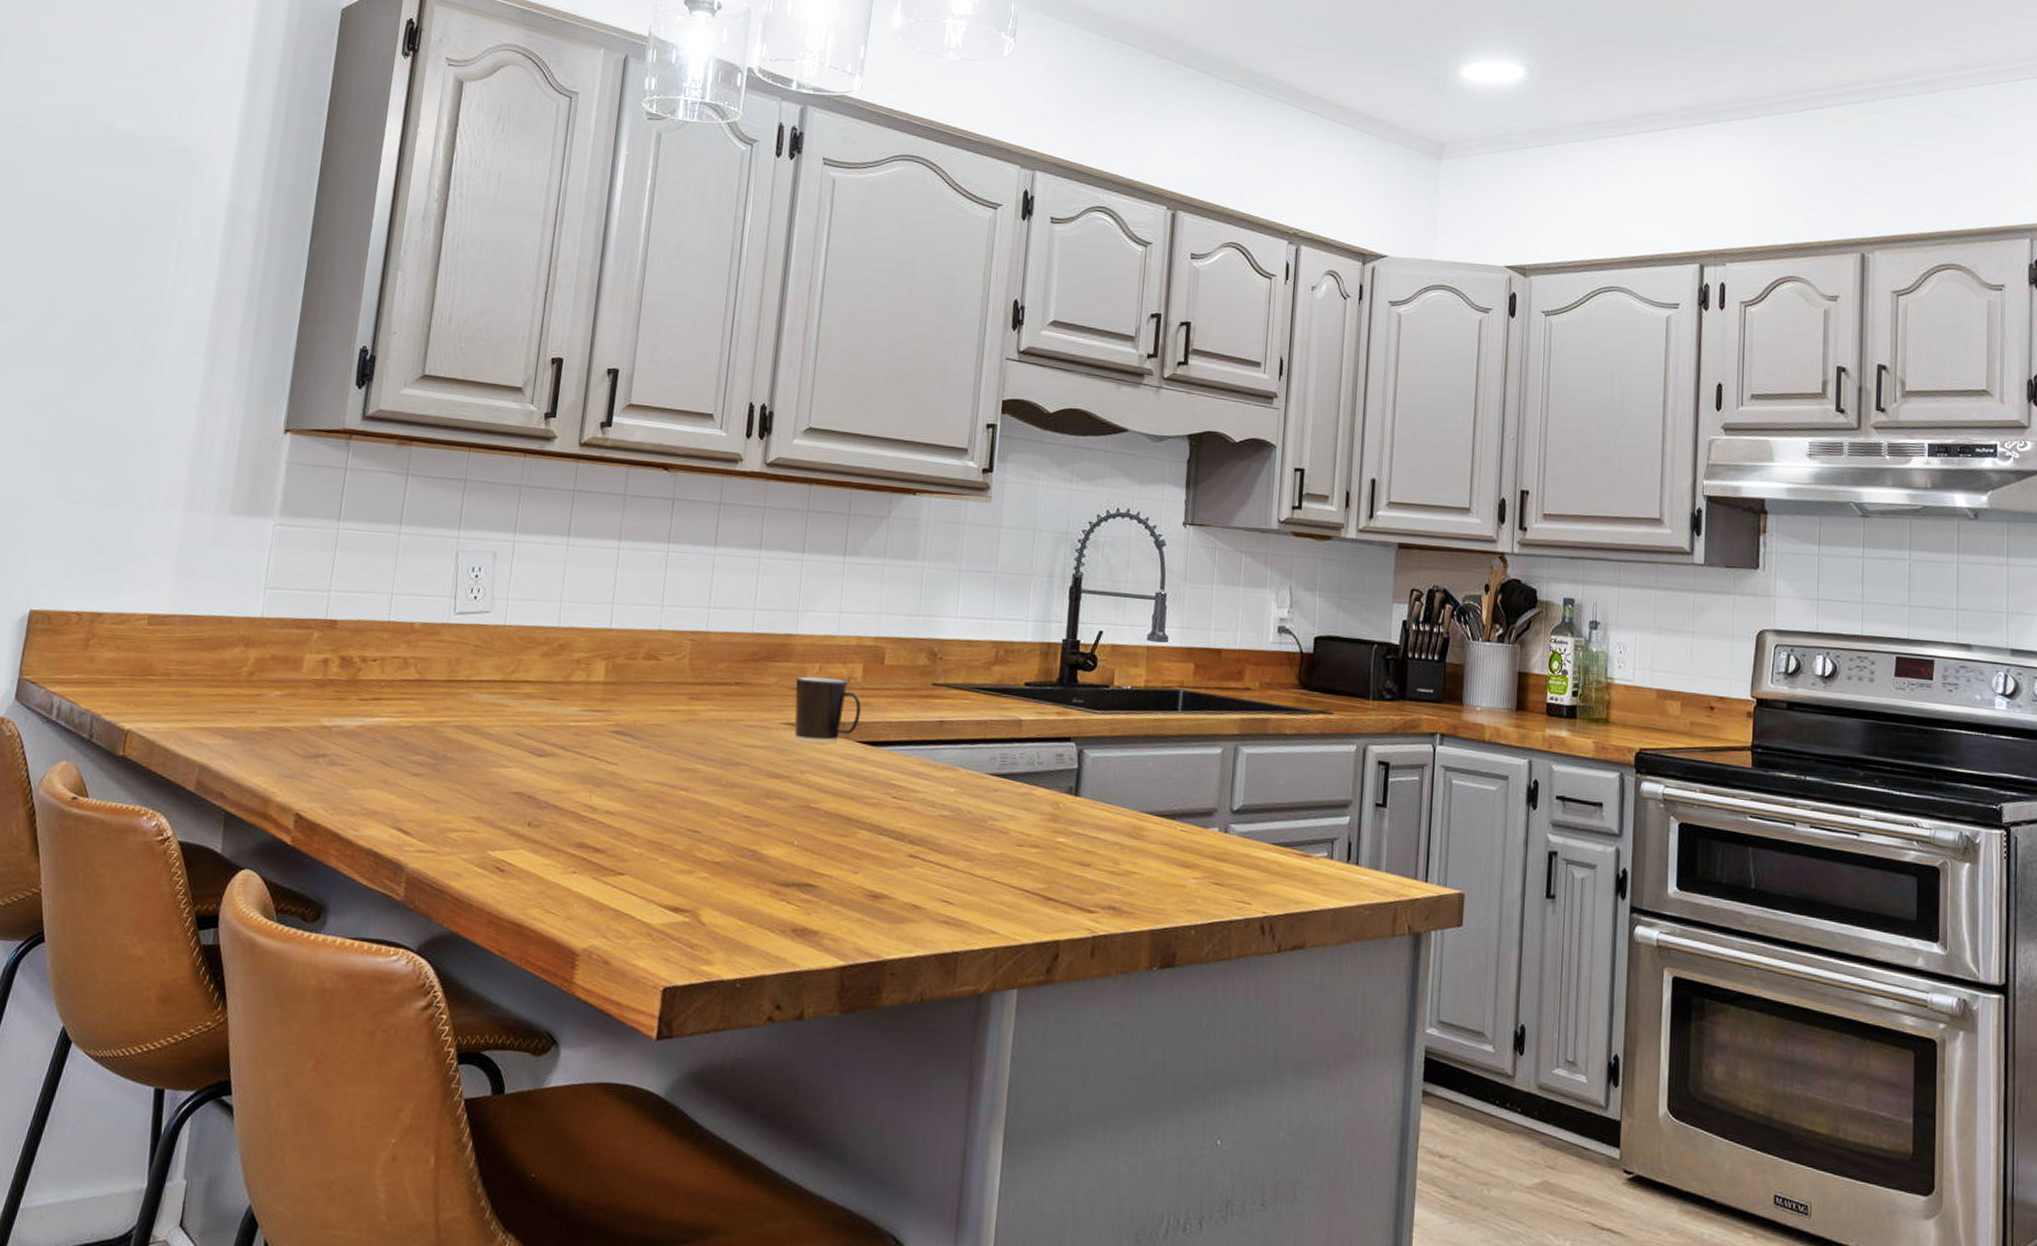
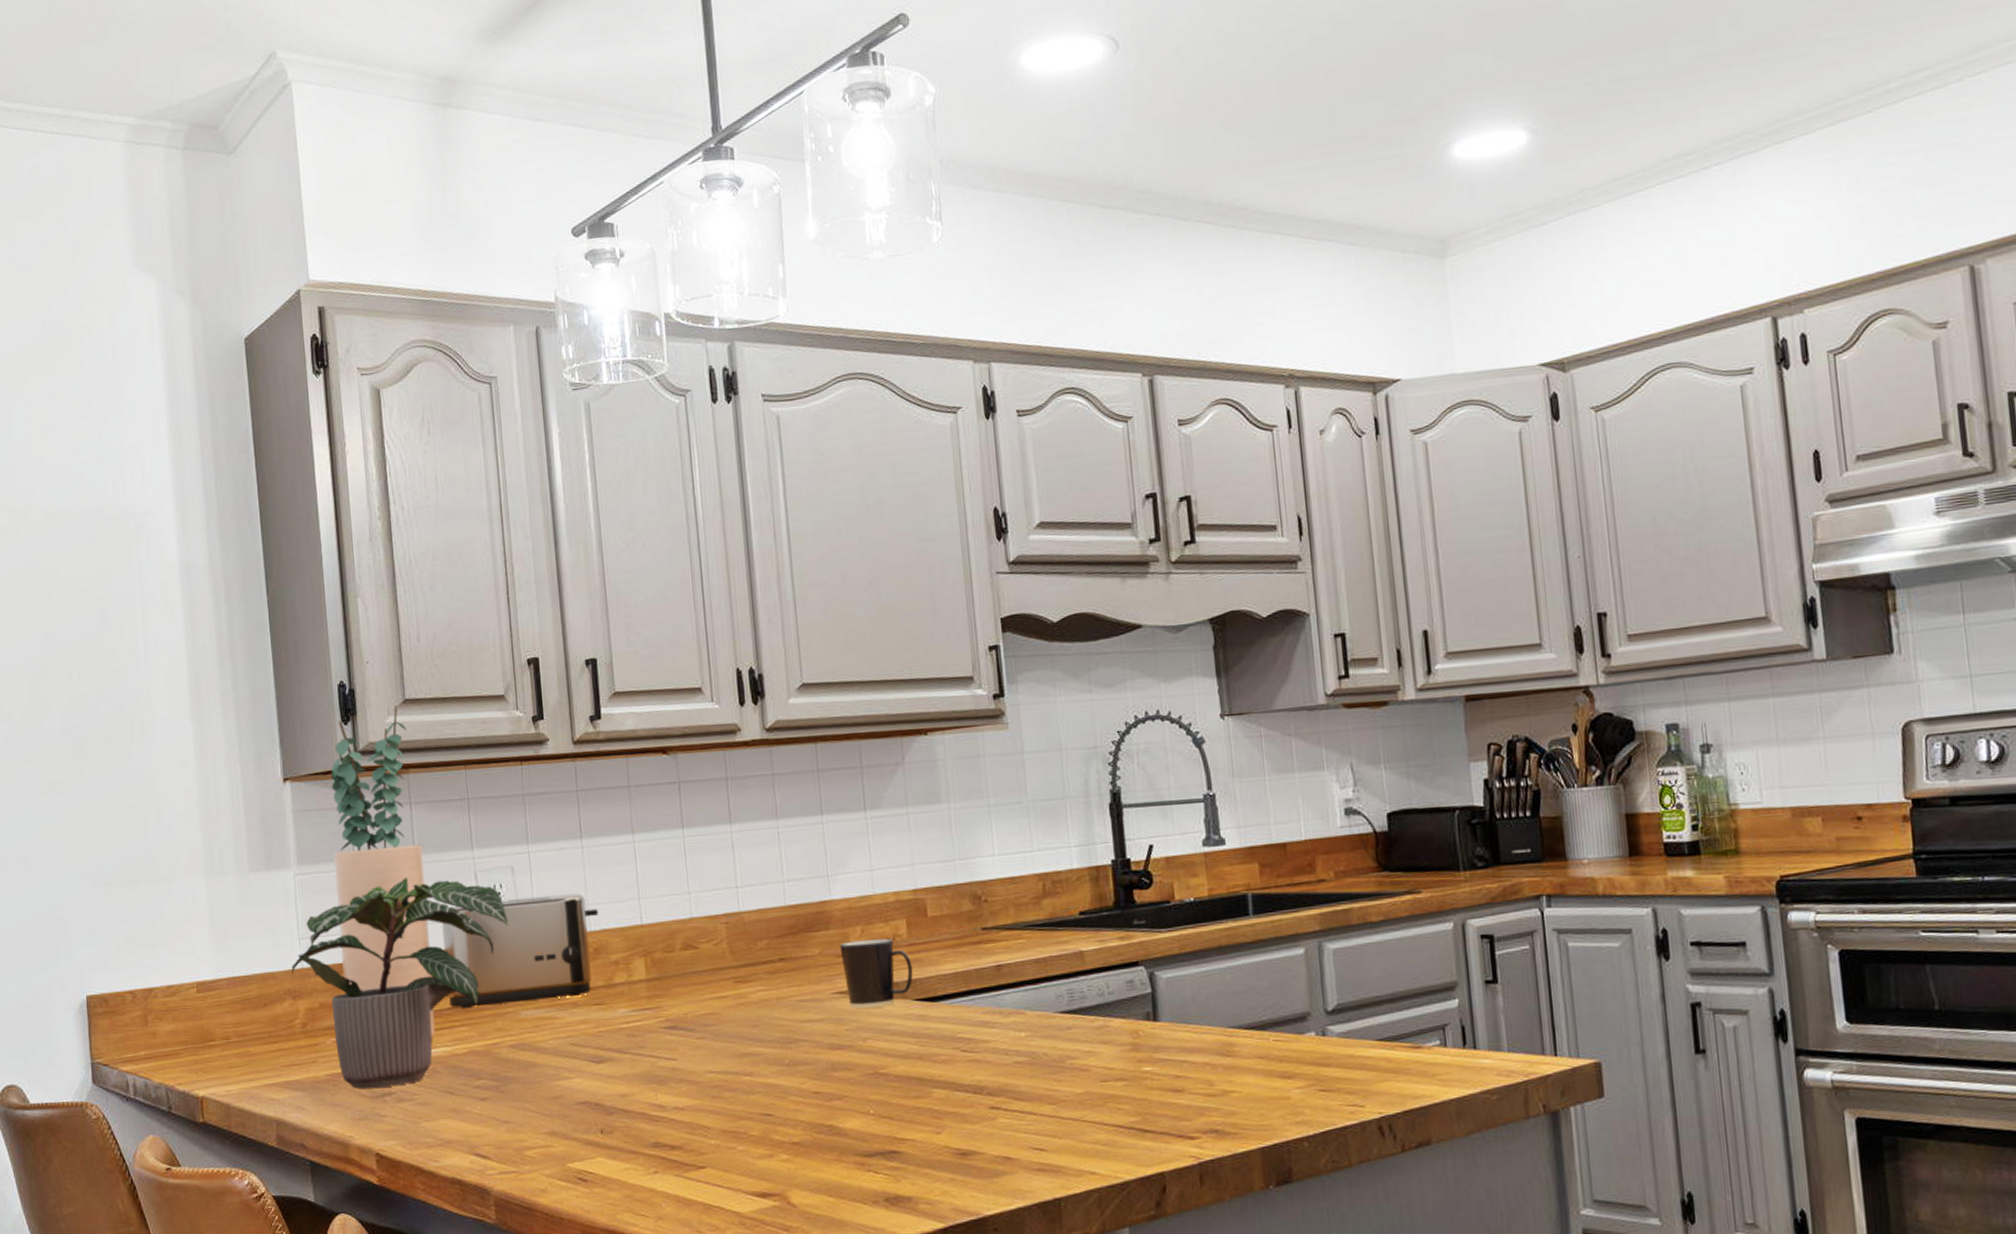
potted plant: none [250,545,480,749] -> present [292,877,508,1089]
vase: none [299,378,420,710] -> present [330,705,436,1041]
toaster: none [401,580,570,689] -> present [441,893,598,1009]

